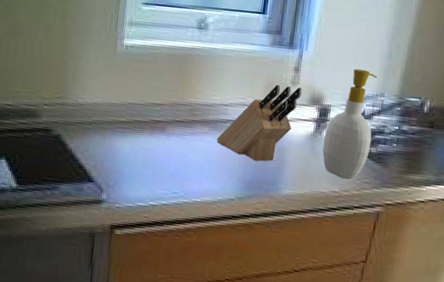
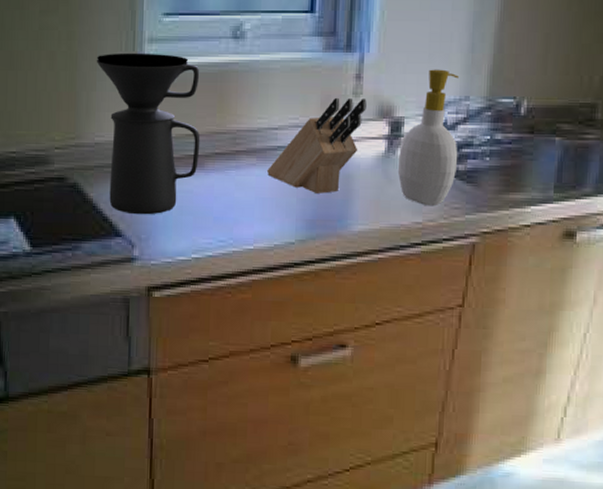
coffee maker: none [84,31,169,166] -> present [96,52,201,215]

